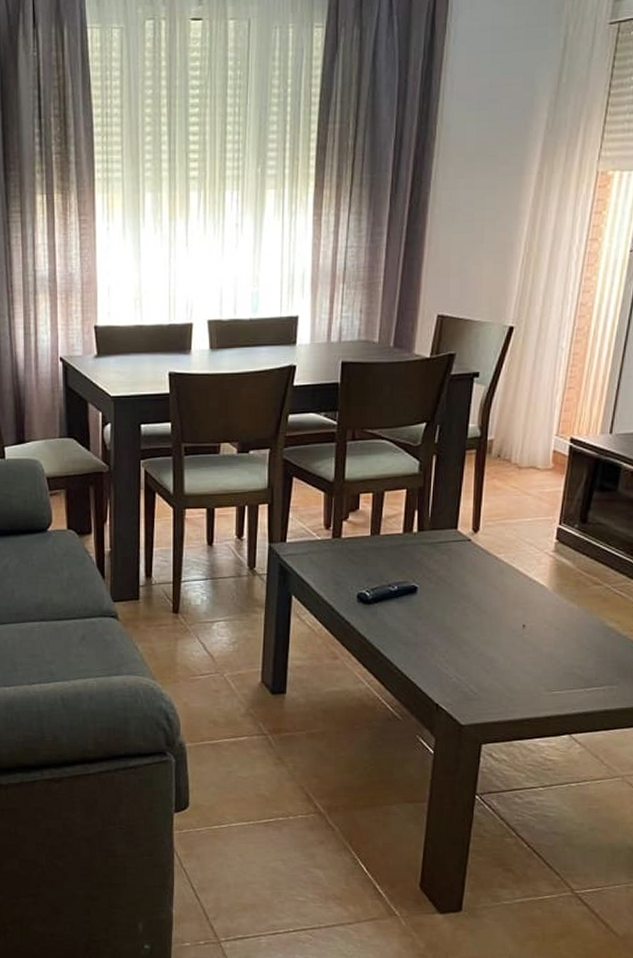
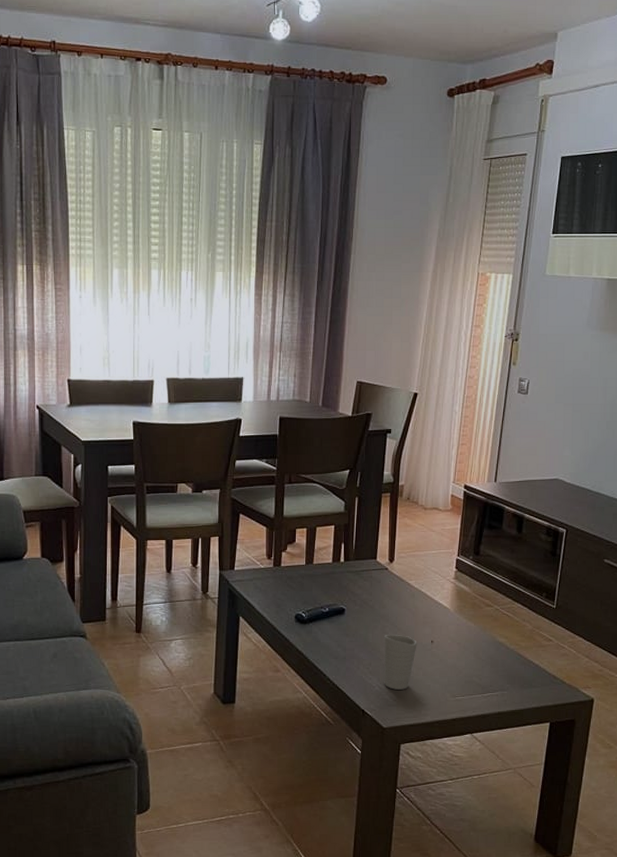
cup: none [463,618,506,682] -> present [384,635,417,690]

